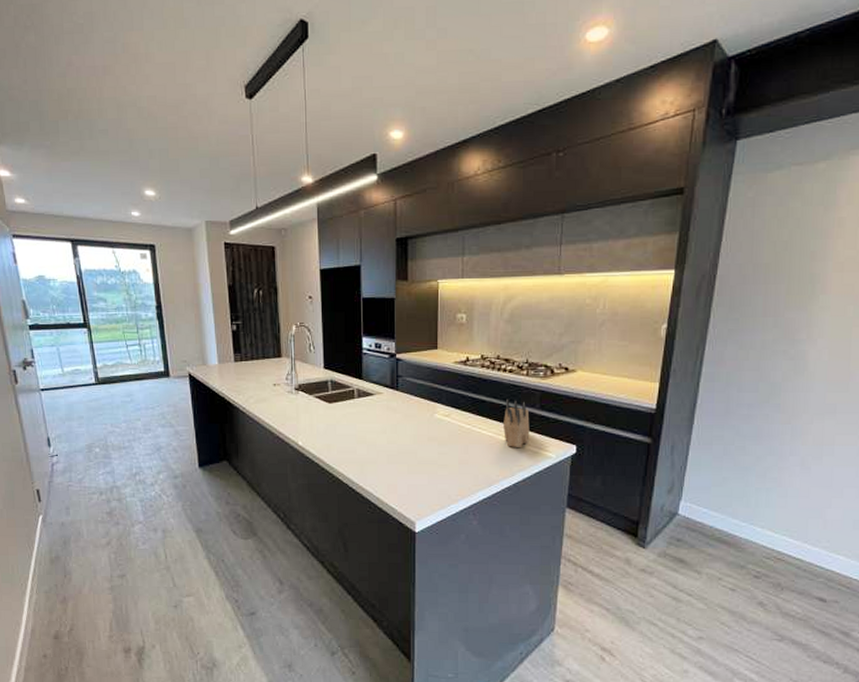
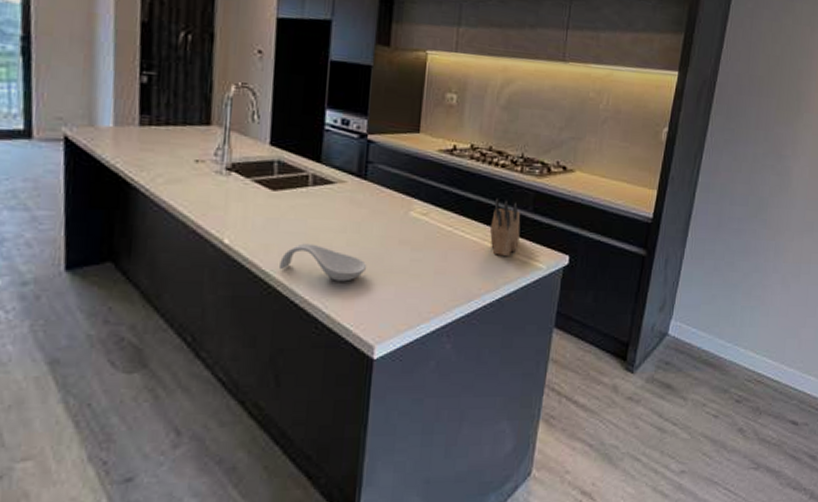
spoon rest: none [338,443,405,472] -> present [278,243,367,282]

